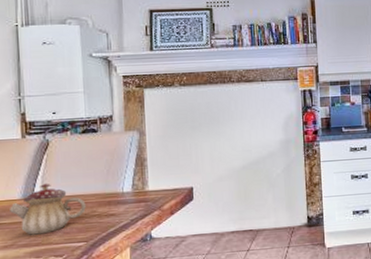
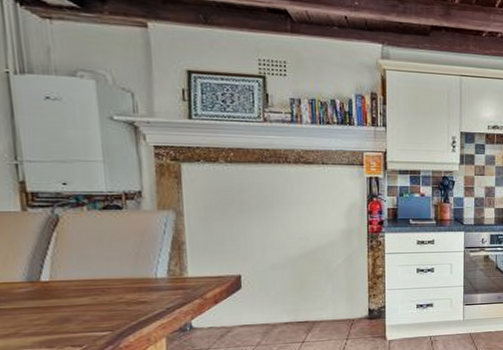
teapot: present [10,183,86,235] -> none [10,264,110,323]

